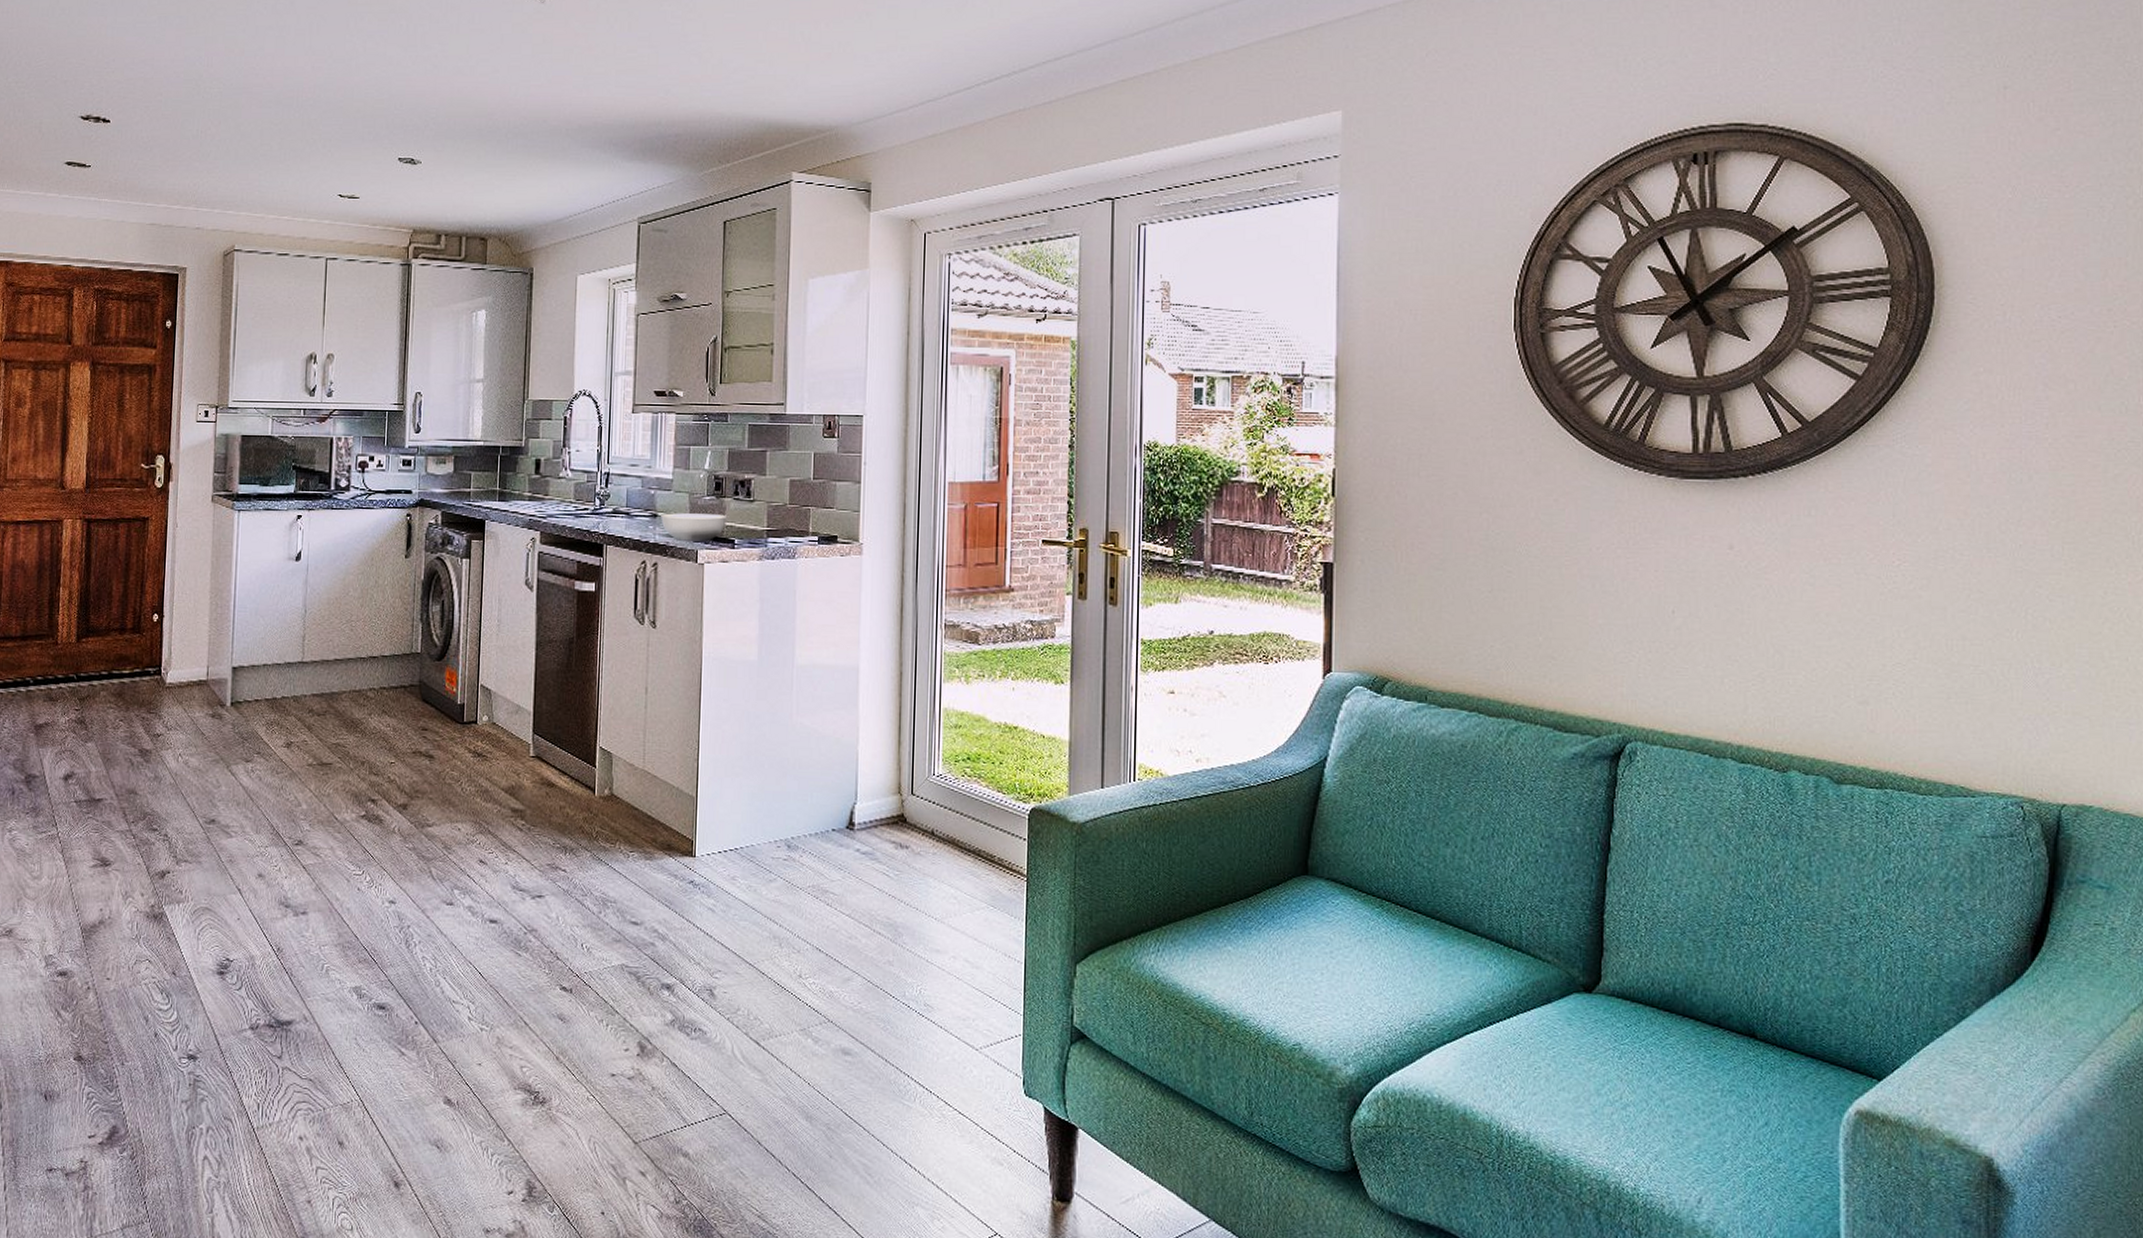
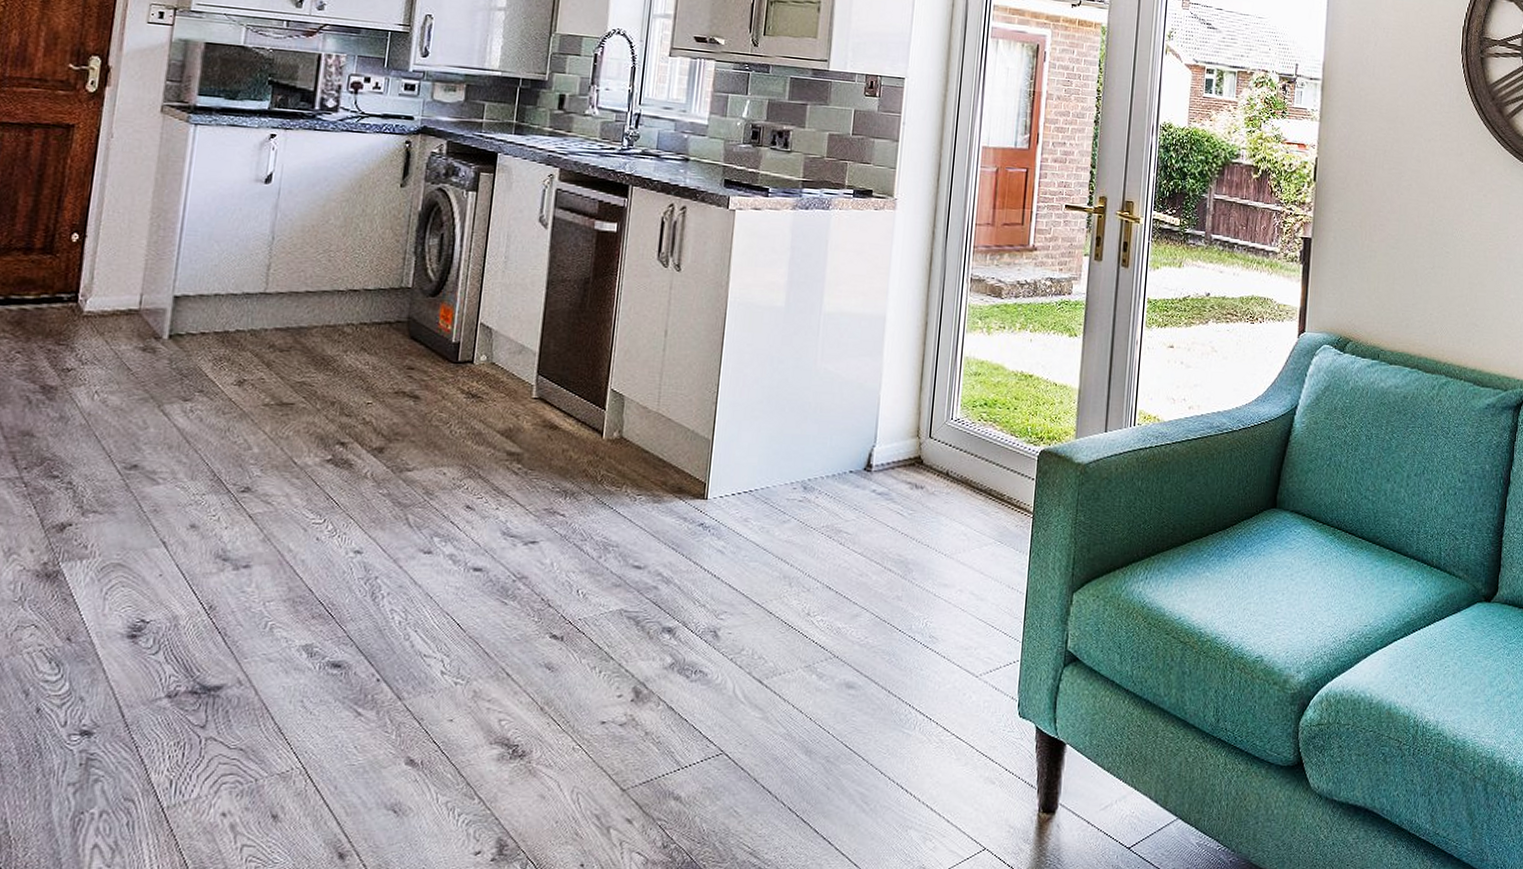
bowl: present [660,513,728,543] -> none [692,158,763,189]

